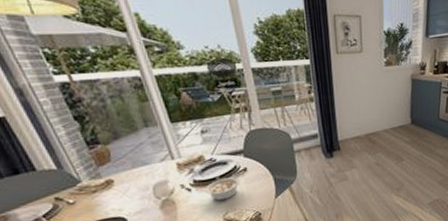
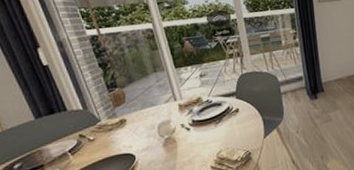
legume: present [205,175,240,201] -> none [202,115,232,140]

